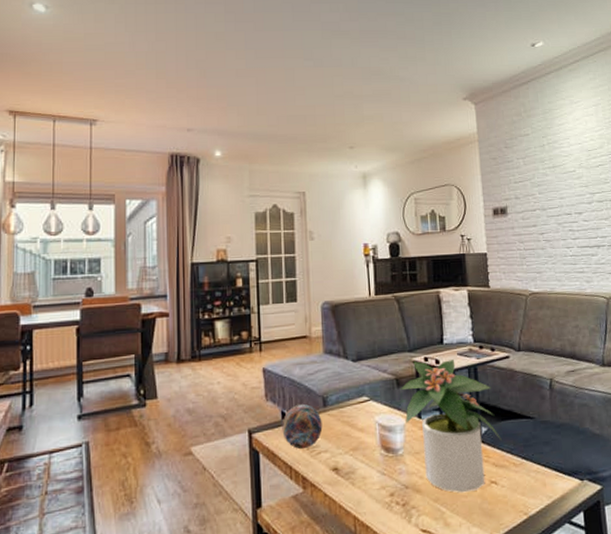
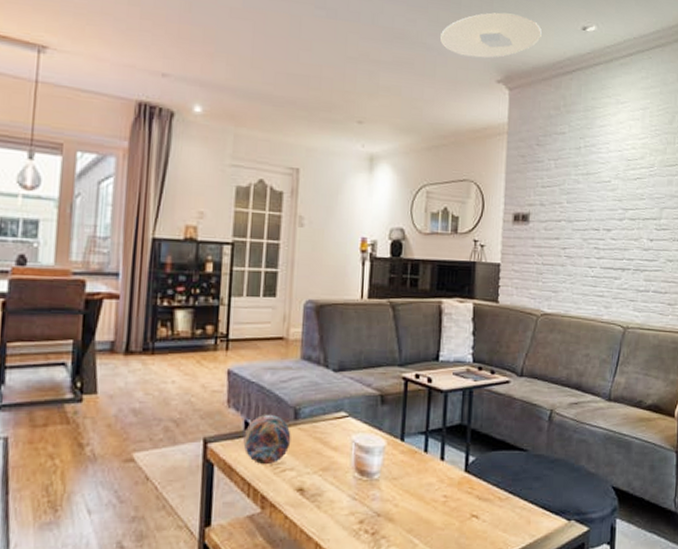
potted plant: present [400,360,502,493] -> none [384,377,490,525]
ceiling light: none [410,42,497,82] -> present [440,12,542,59]

